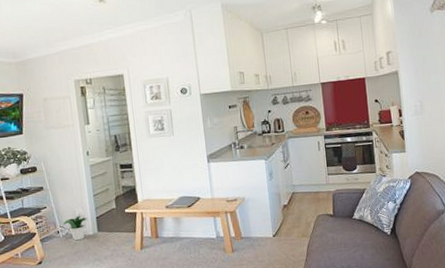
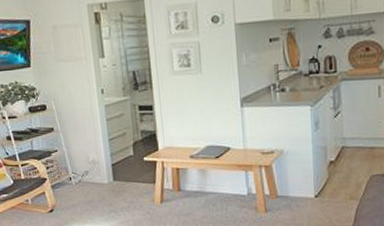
potted plant: present [64,216,87,241] -> none [76,162,102,189]

